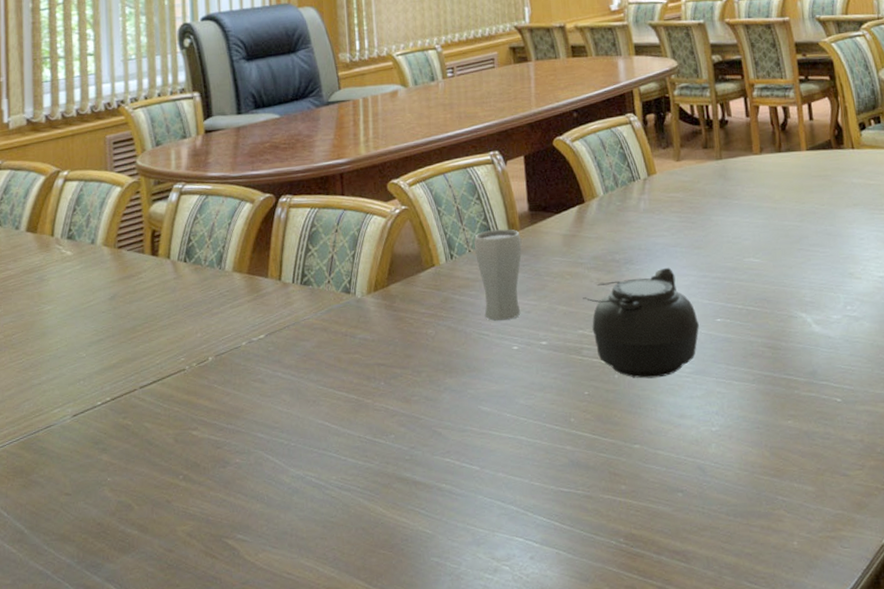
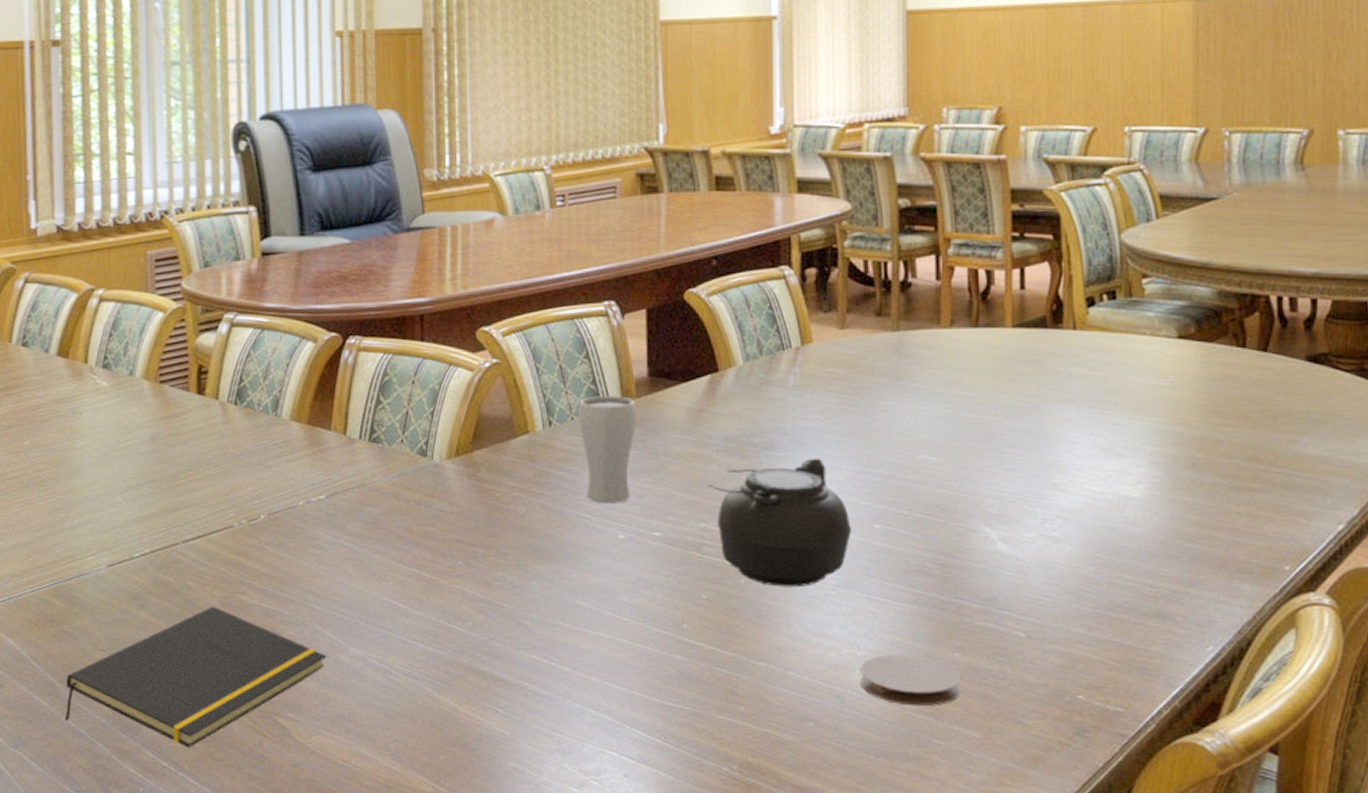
notepad: none [33,443,270,578] -> present [65,606,327,748]
coaster: none [715,425,797,470] -> present [860,654,962,707]

